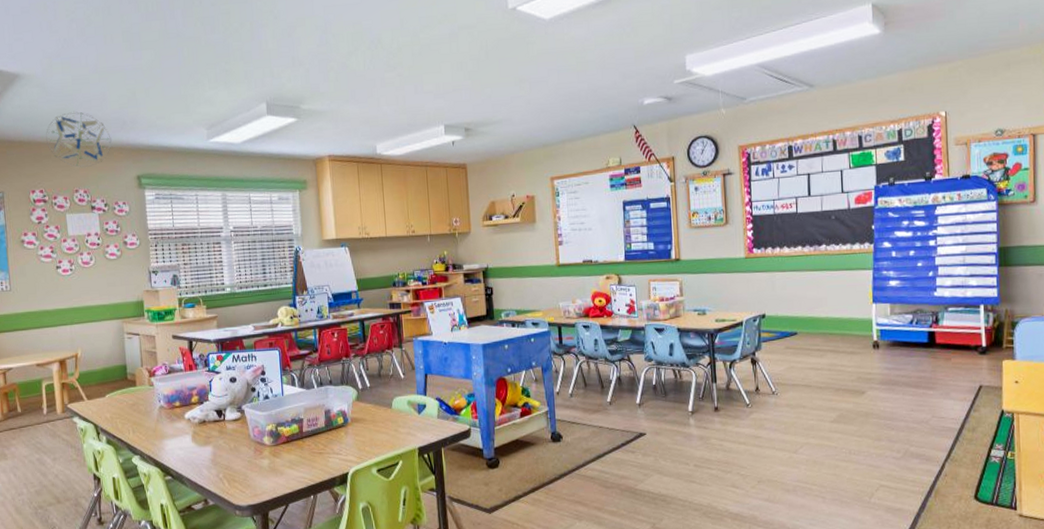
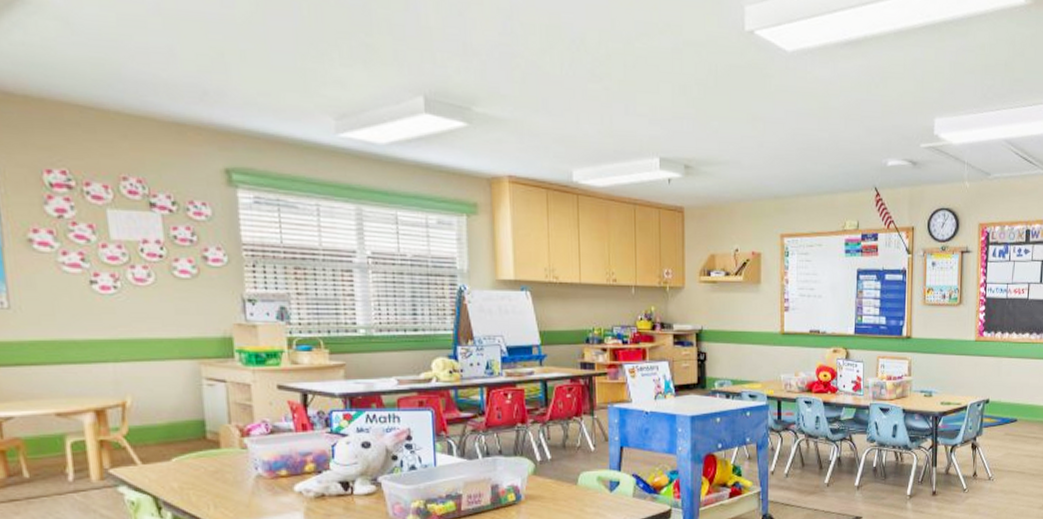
hanging mobile: present [46,111,112,168] -> none [71,65,184,148]

